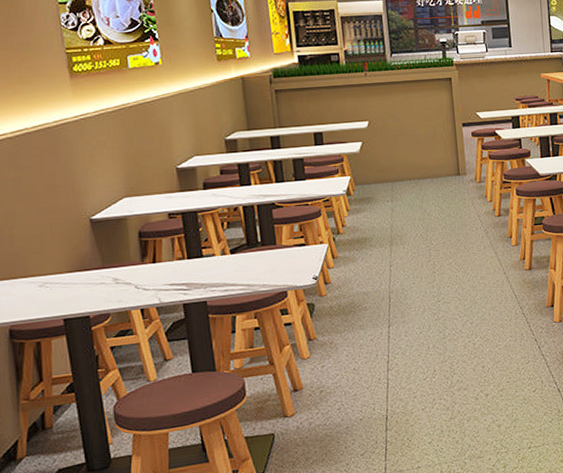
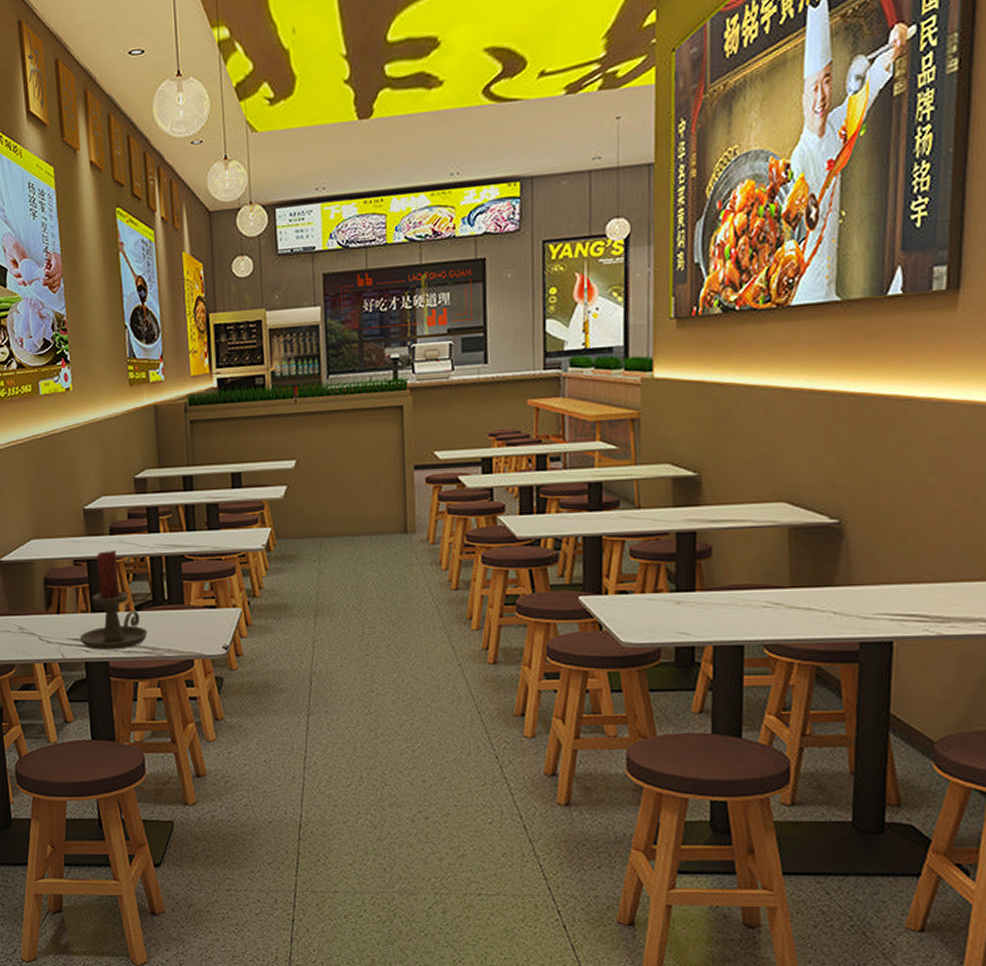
candle holder: none [176,203,244,292] -> present [79,551,148,650]

